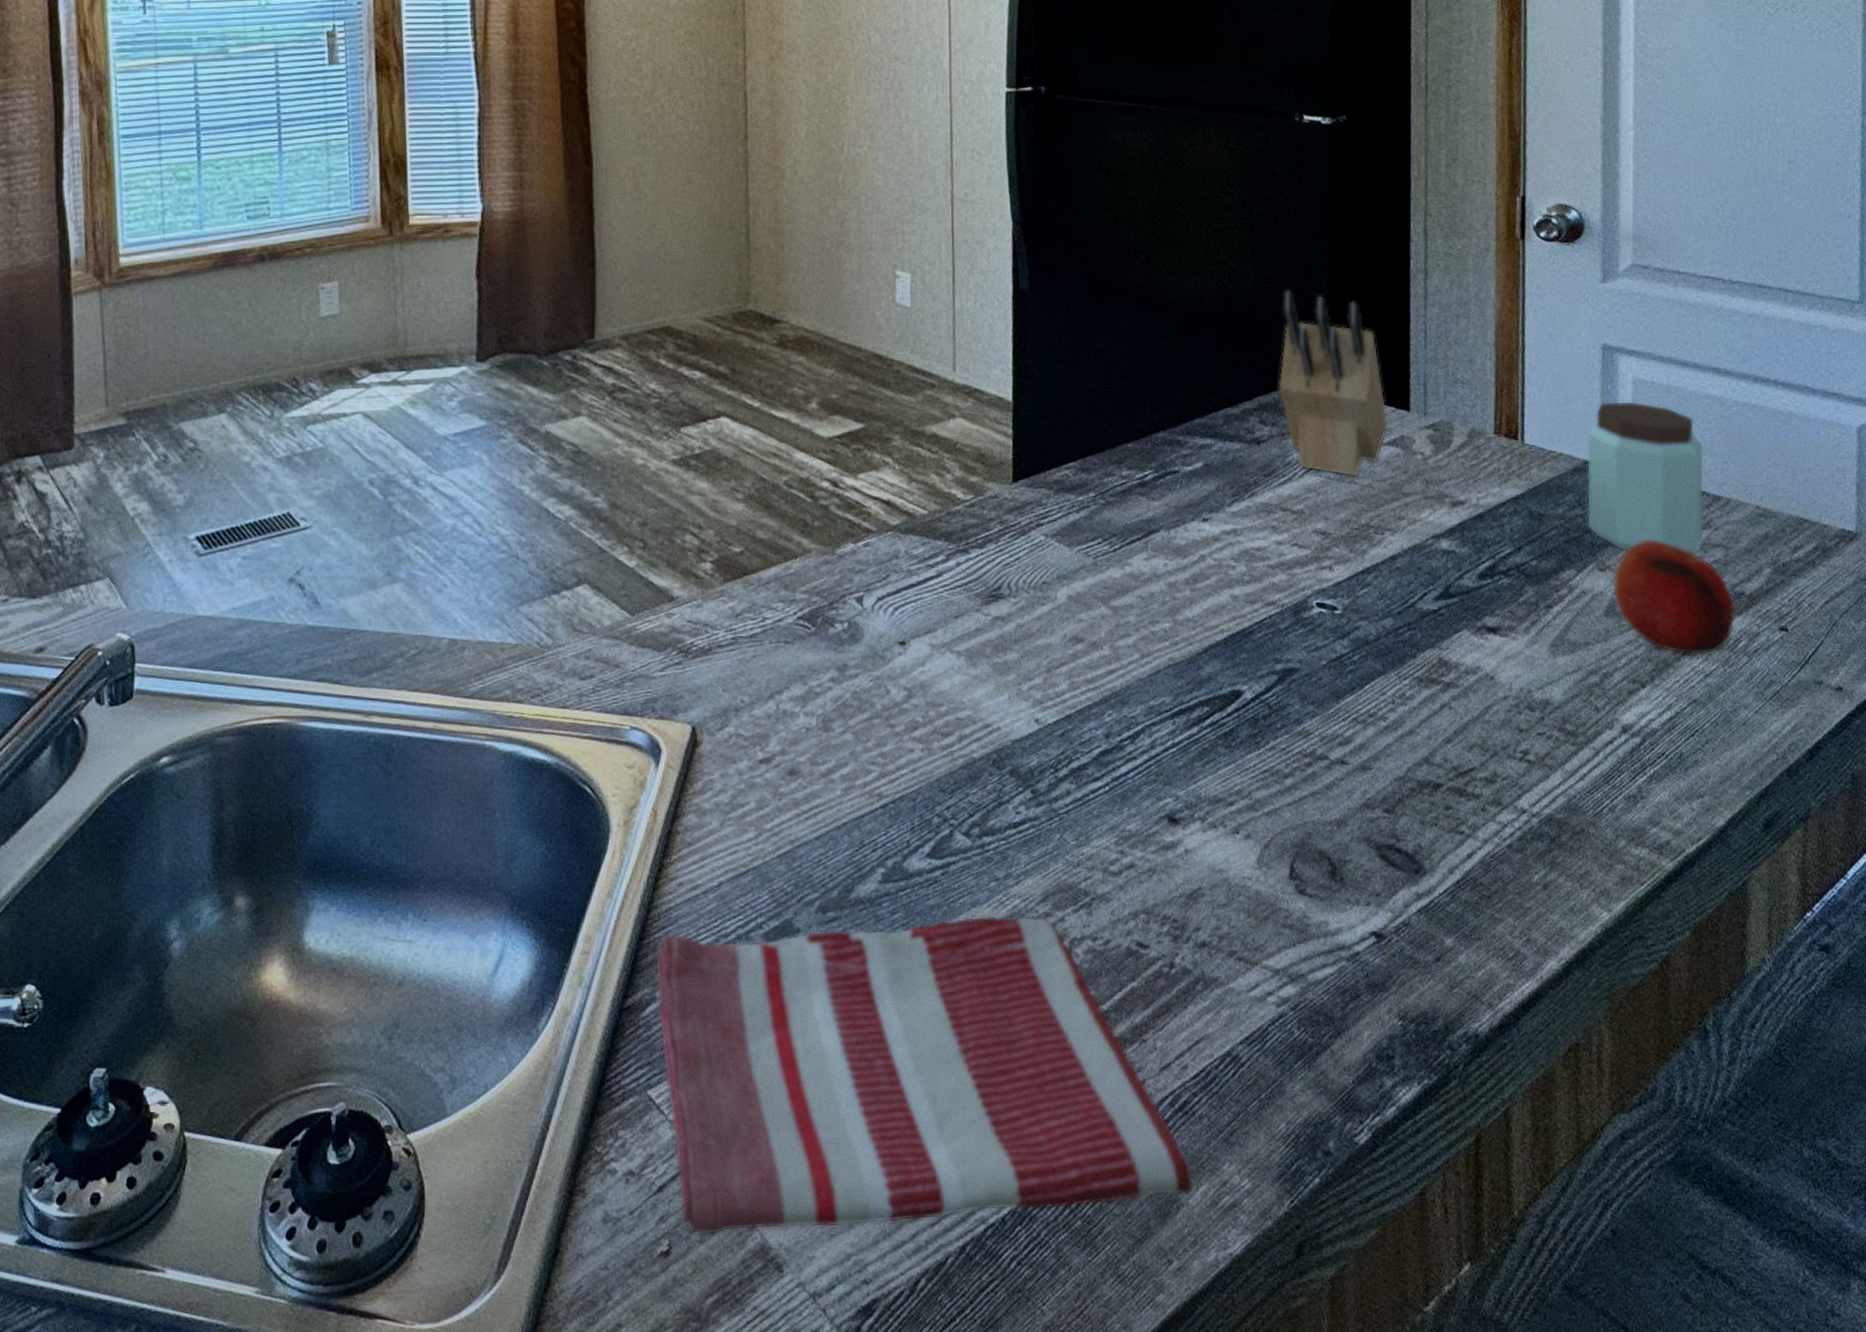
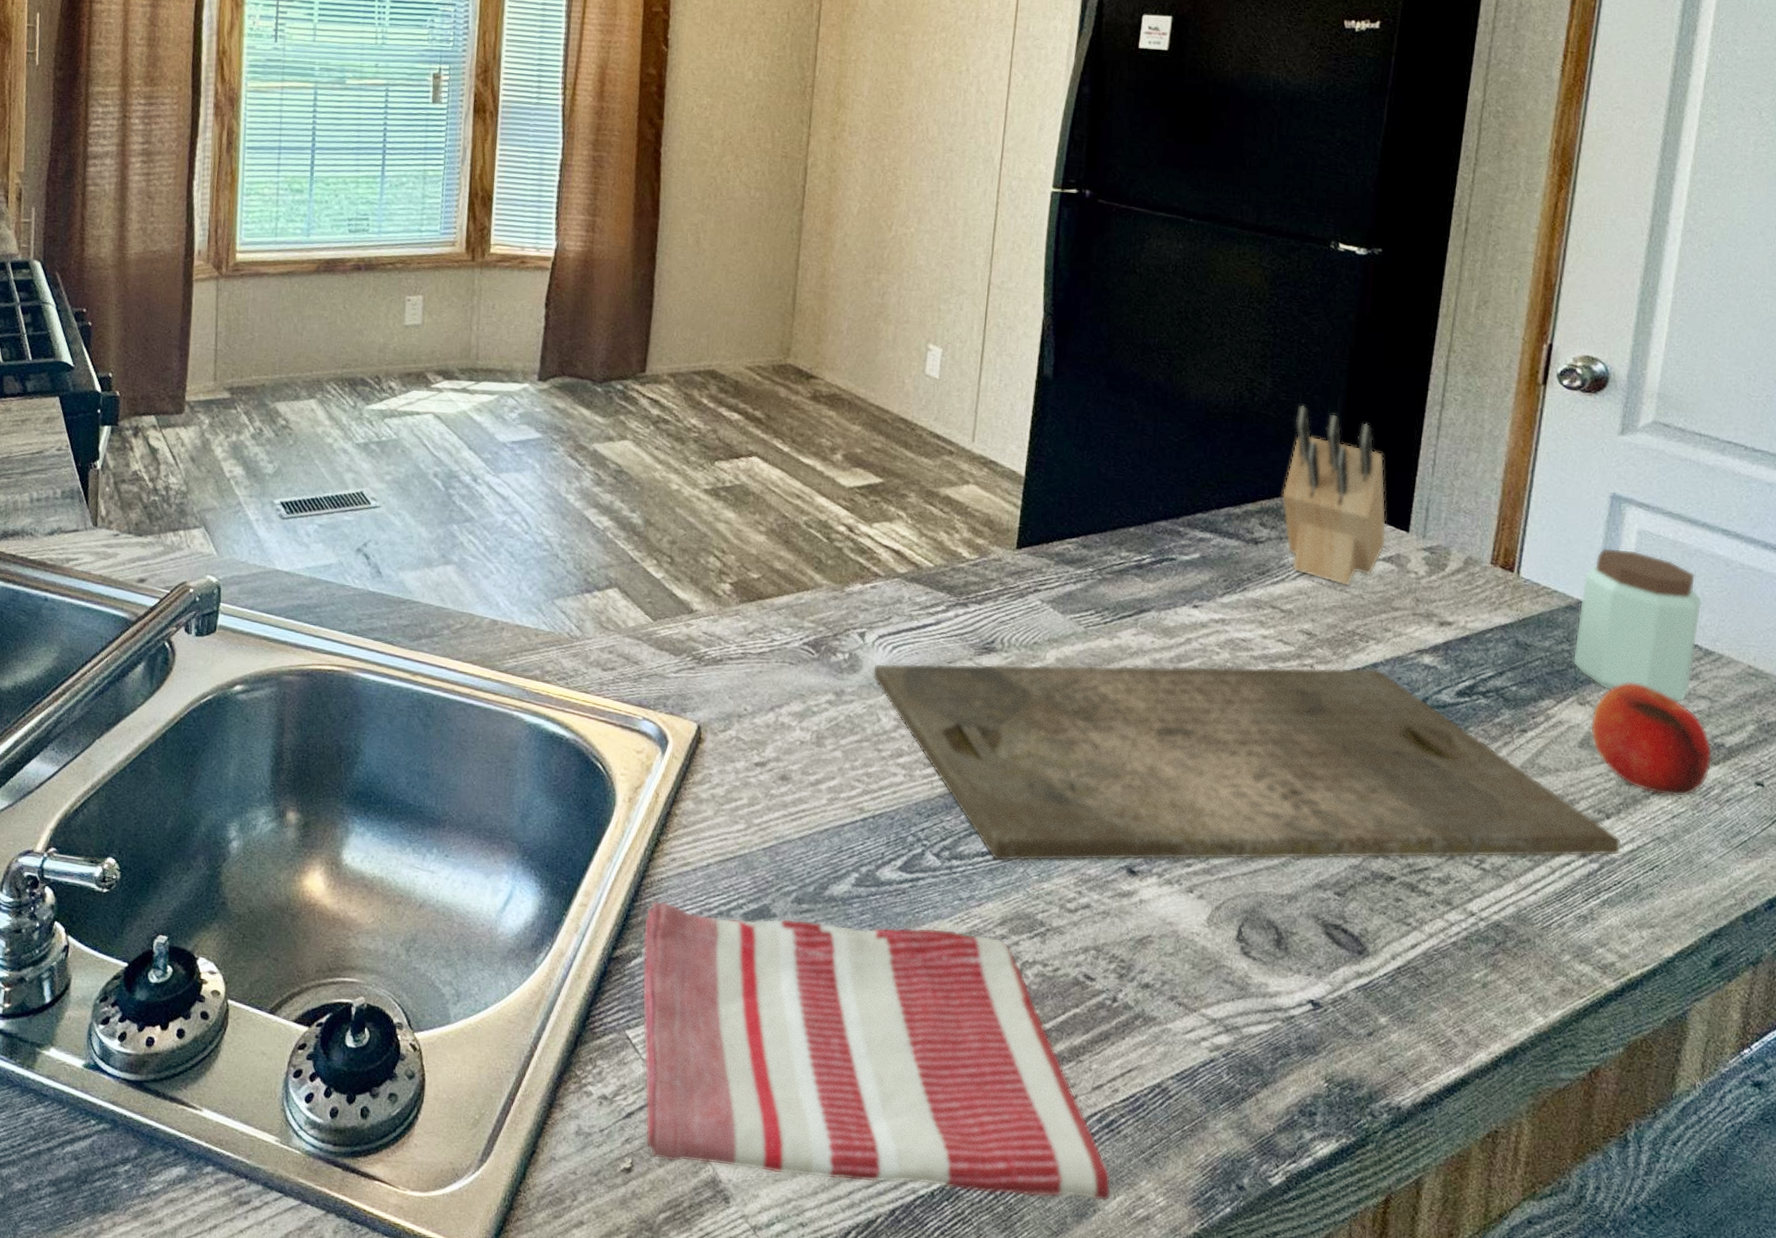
cutting board: none [875,561,1660,831] -> present [872,663,1621,861]

